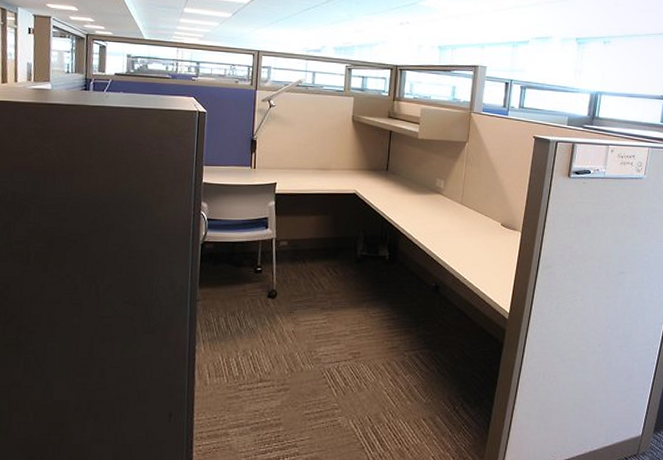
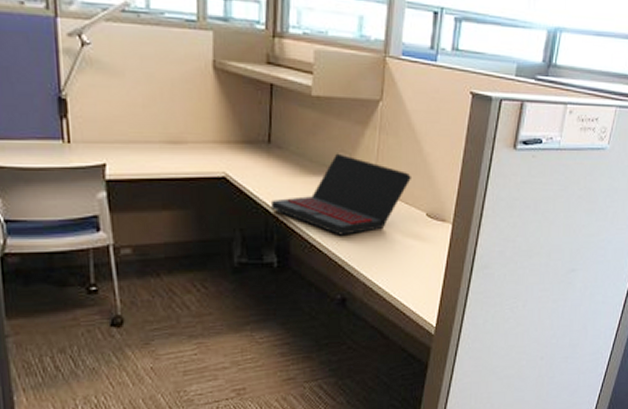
laptop: none [385,178,489,238] -> present [270,153,411,236]

